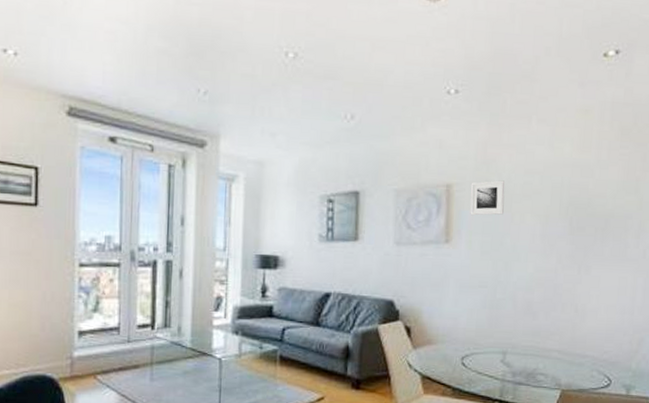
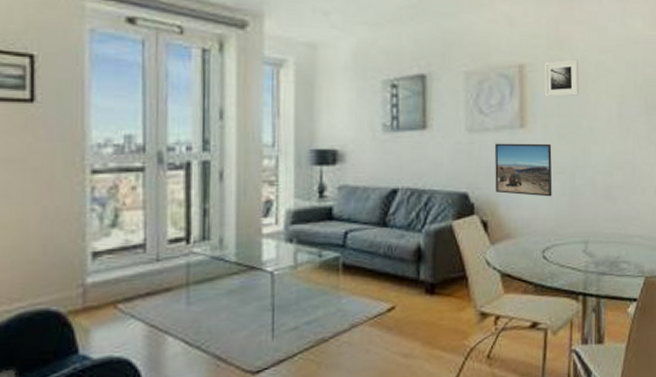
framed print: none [419,256,475,309] -> present [495,143,553,197]

